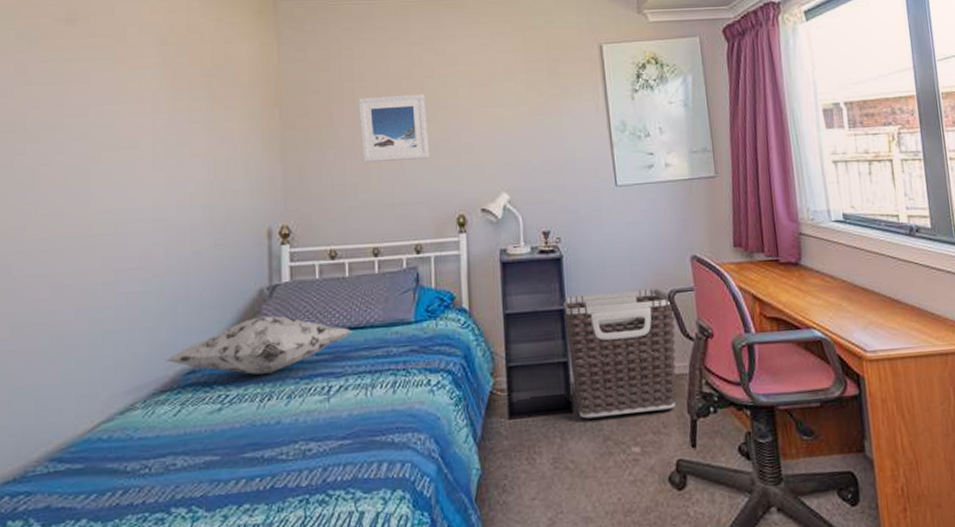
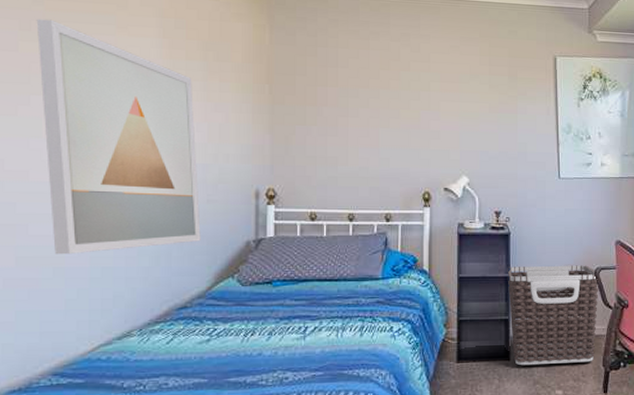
wall art: none [32,60,209,320] -> present [36,18,201,255]
decorative pillow: present [165,315,353,375] -> none [160,264,328,313]
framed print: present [358,94,430,162] -> none [341,82,402,141]

